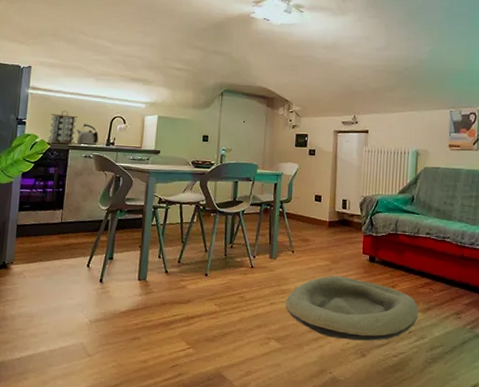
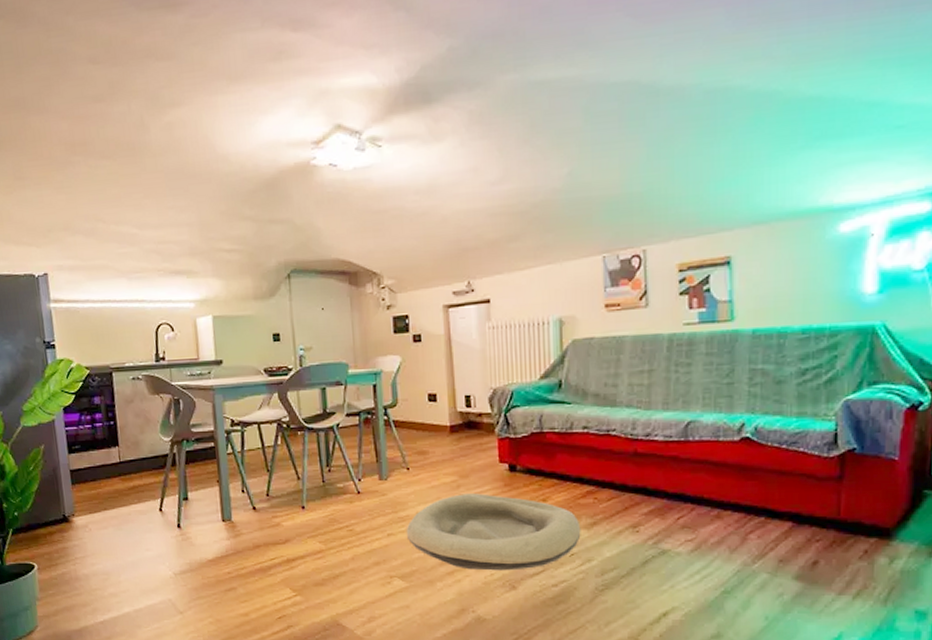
spice rack: present [47,110,77,145] -> none [82,324,117,367]
kettle: present [76,124,99,145] -> none [116,338,145,364]

